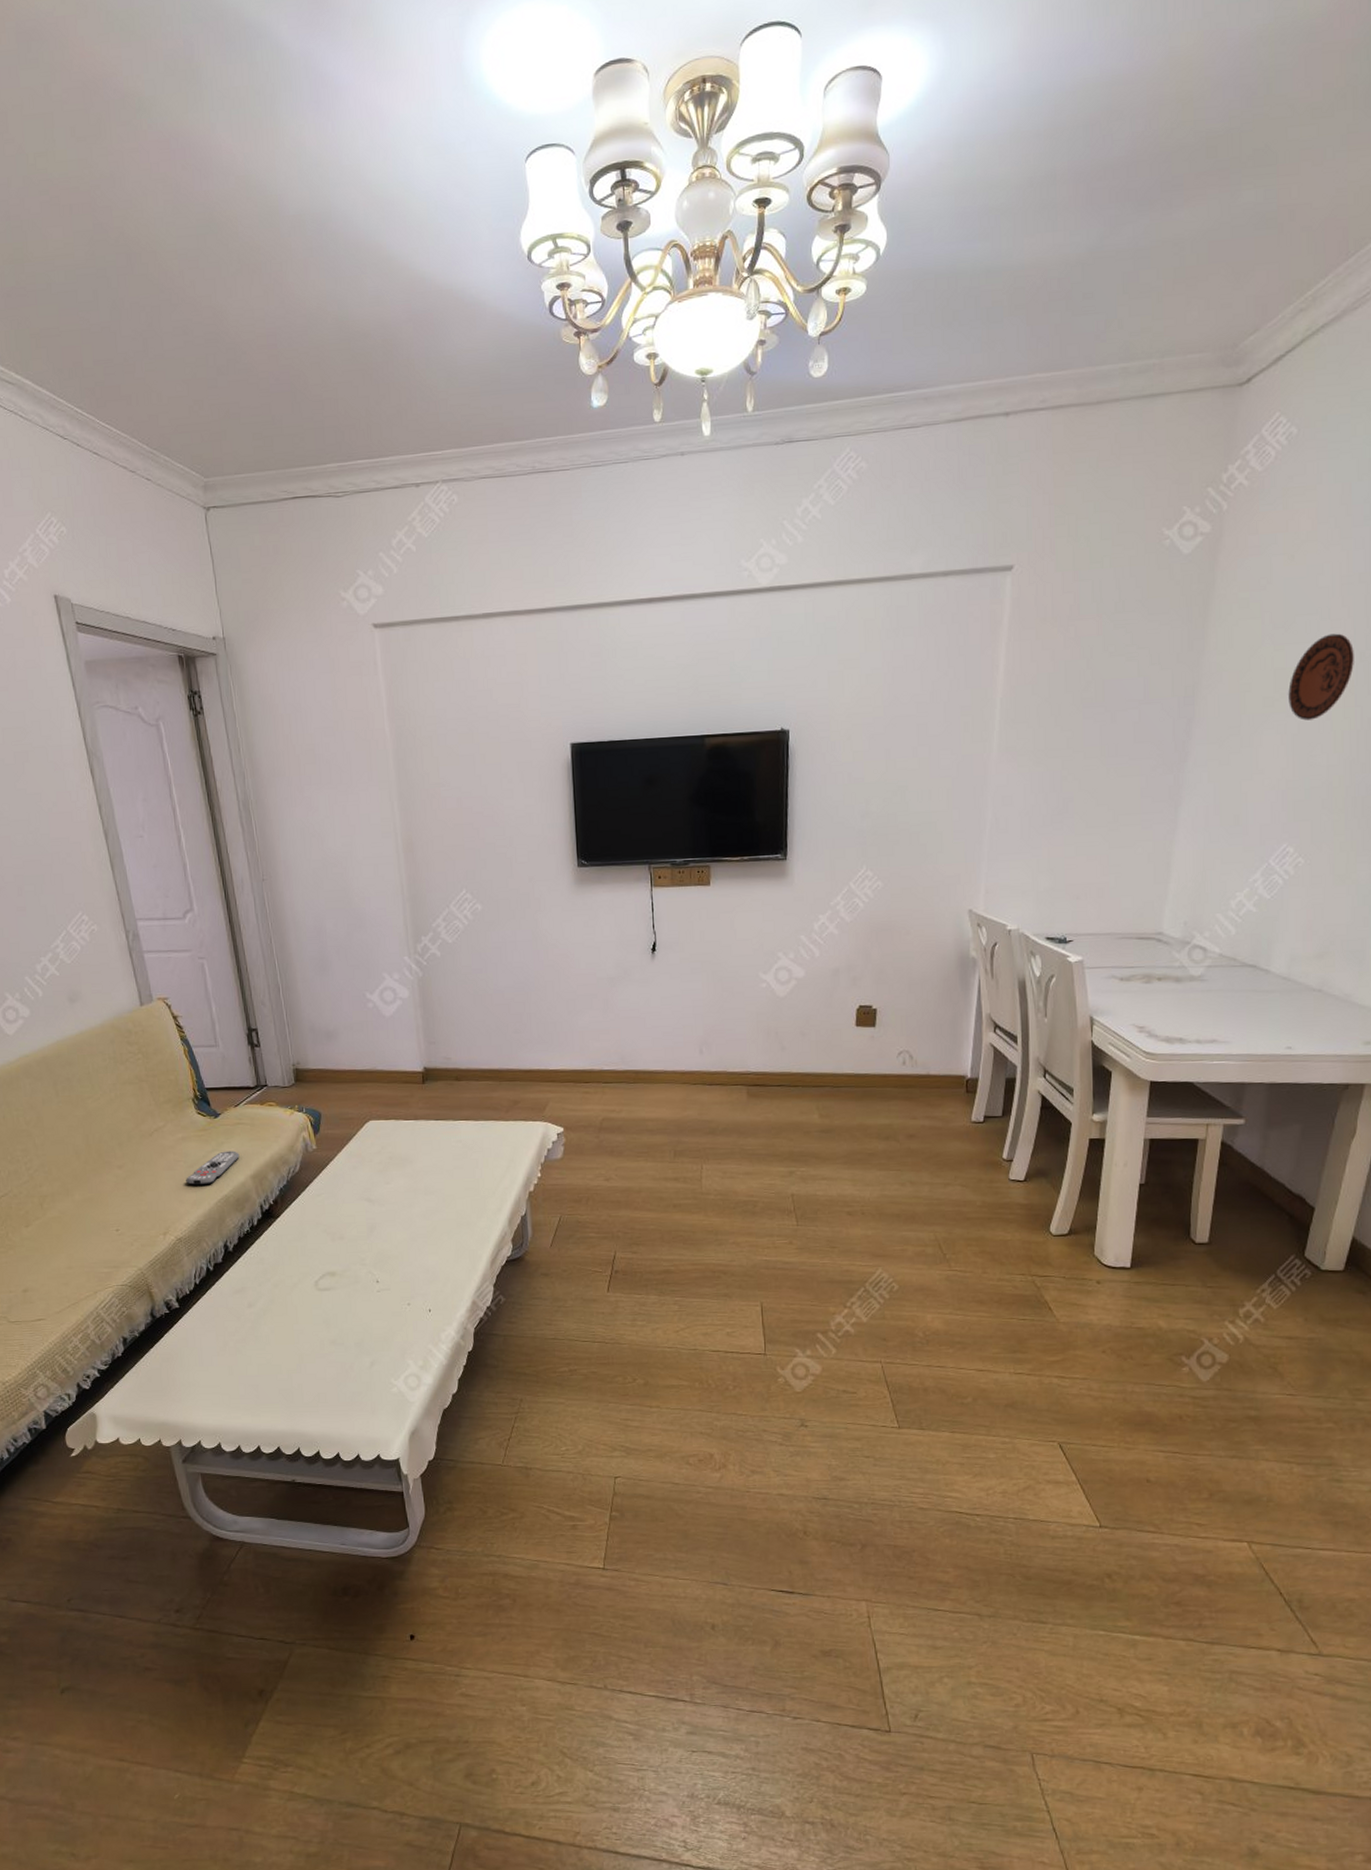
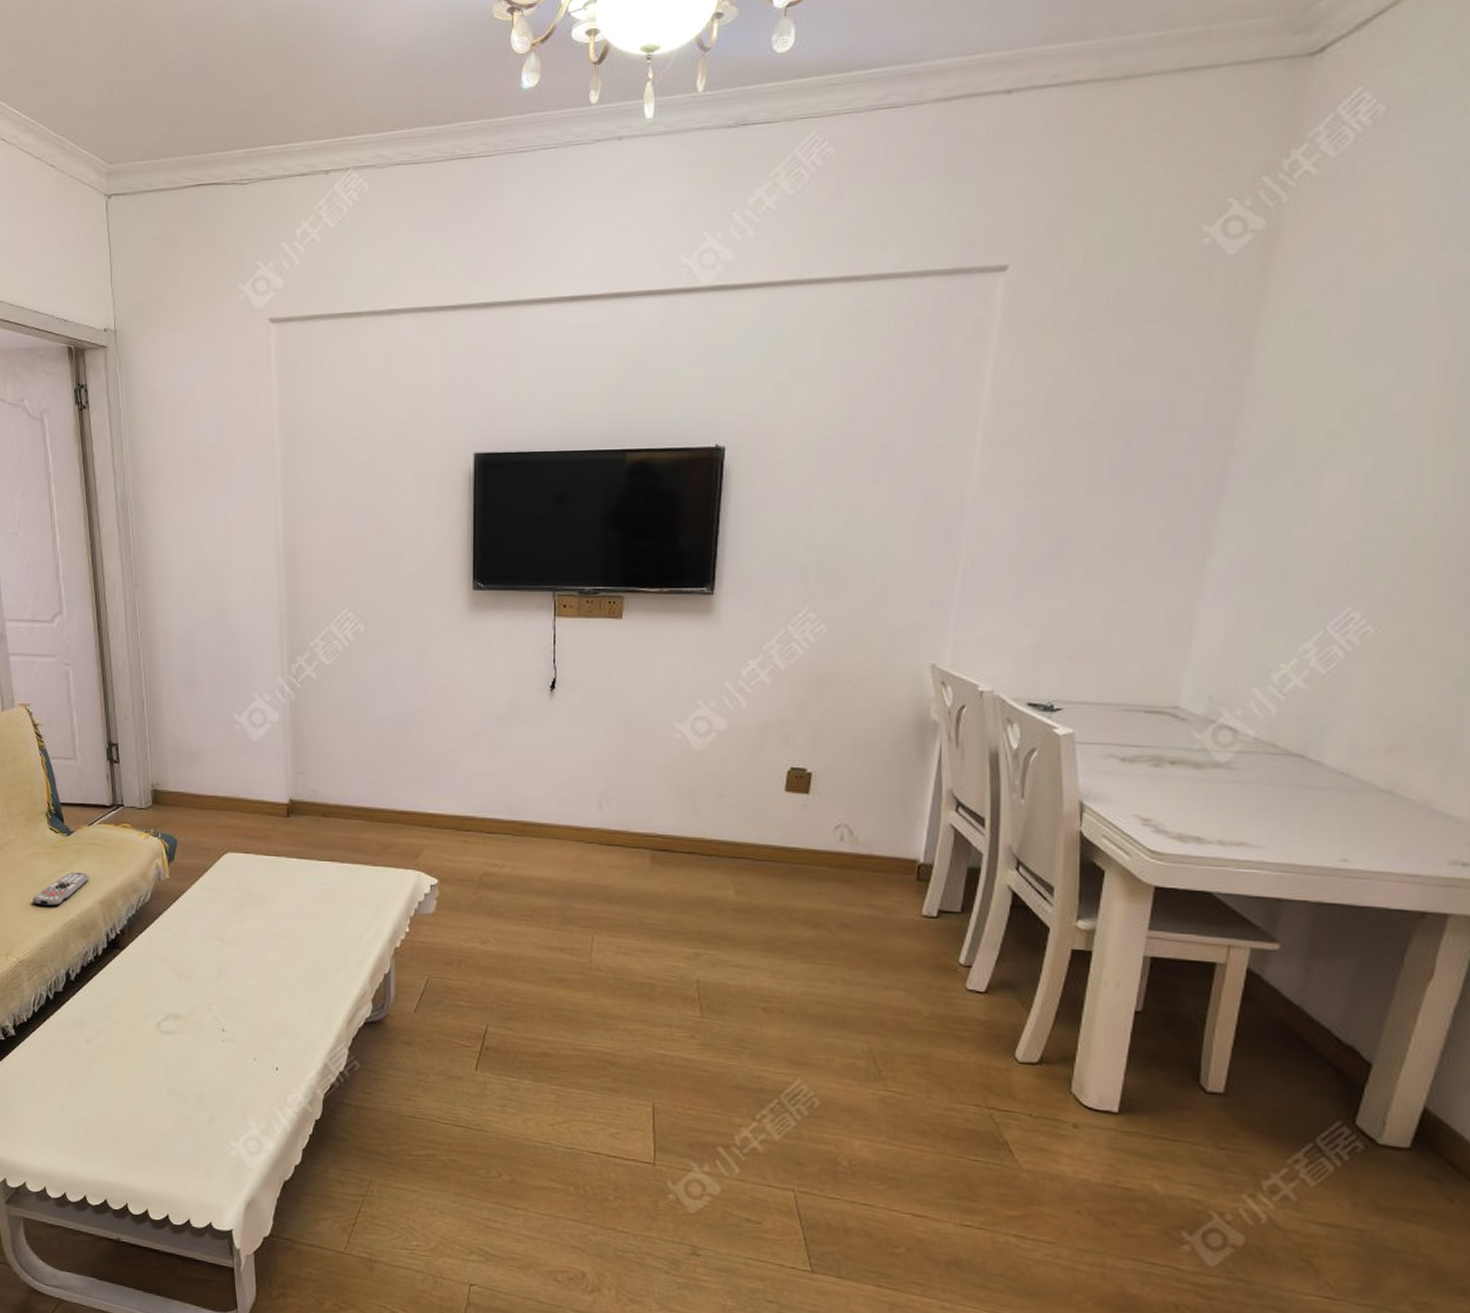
decorative plate: present [1288,633,1354,721] -> none [1361,353,1453,458]

